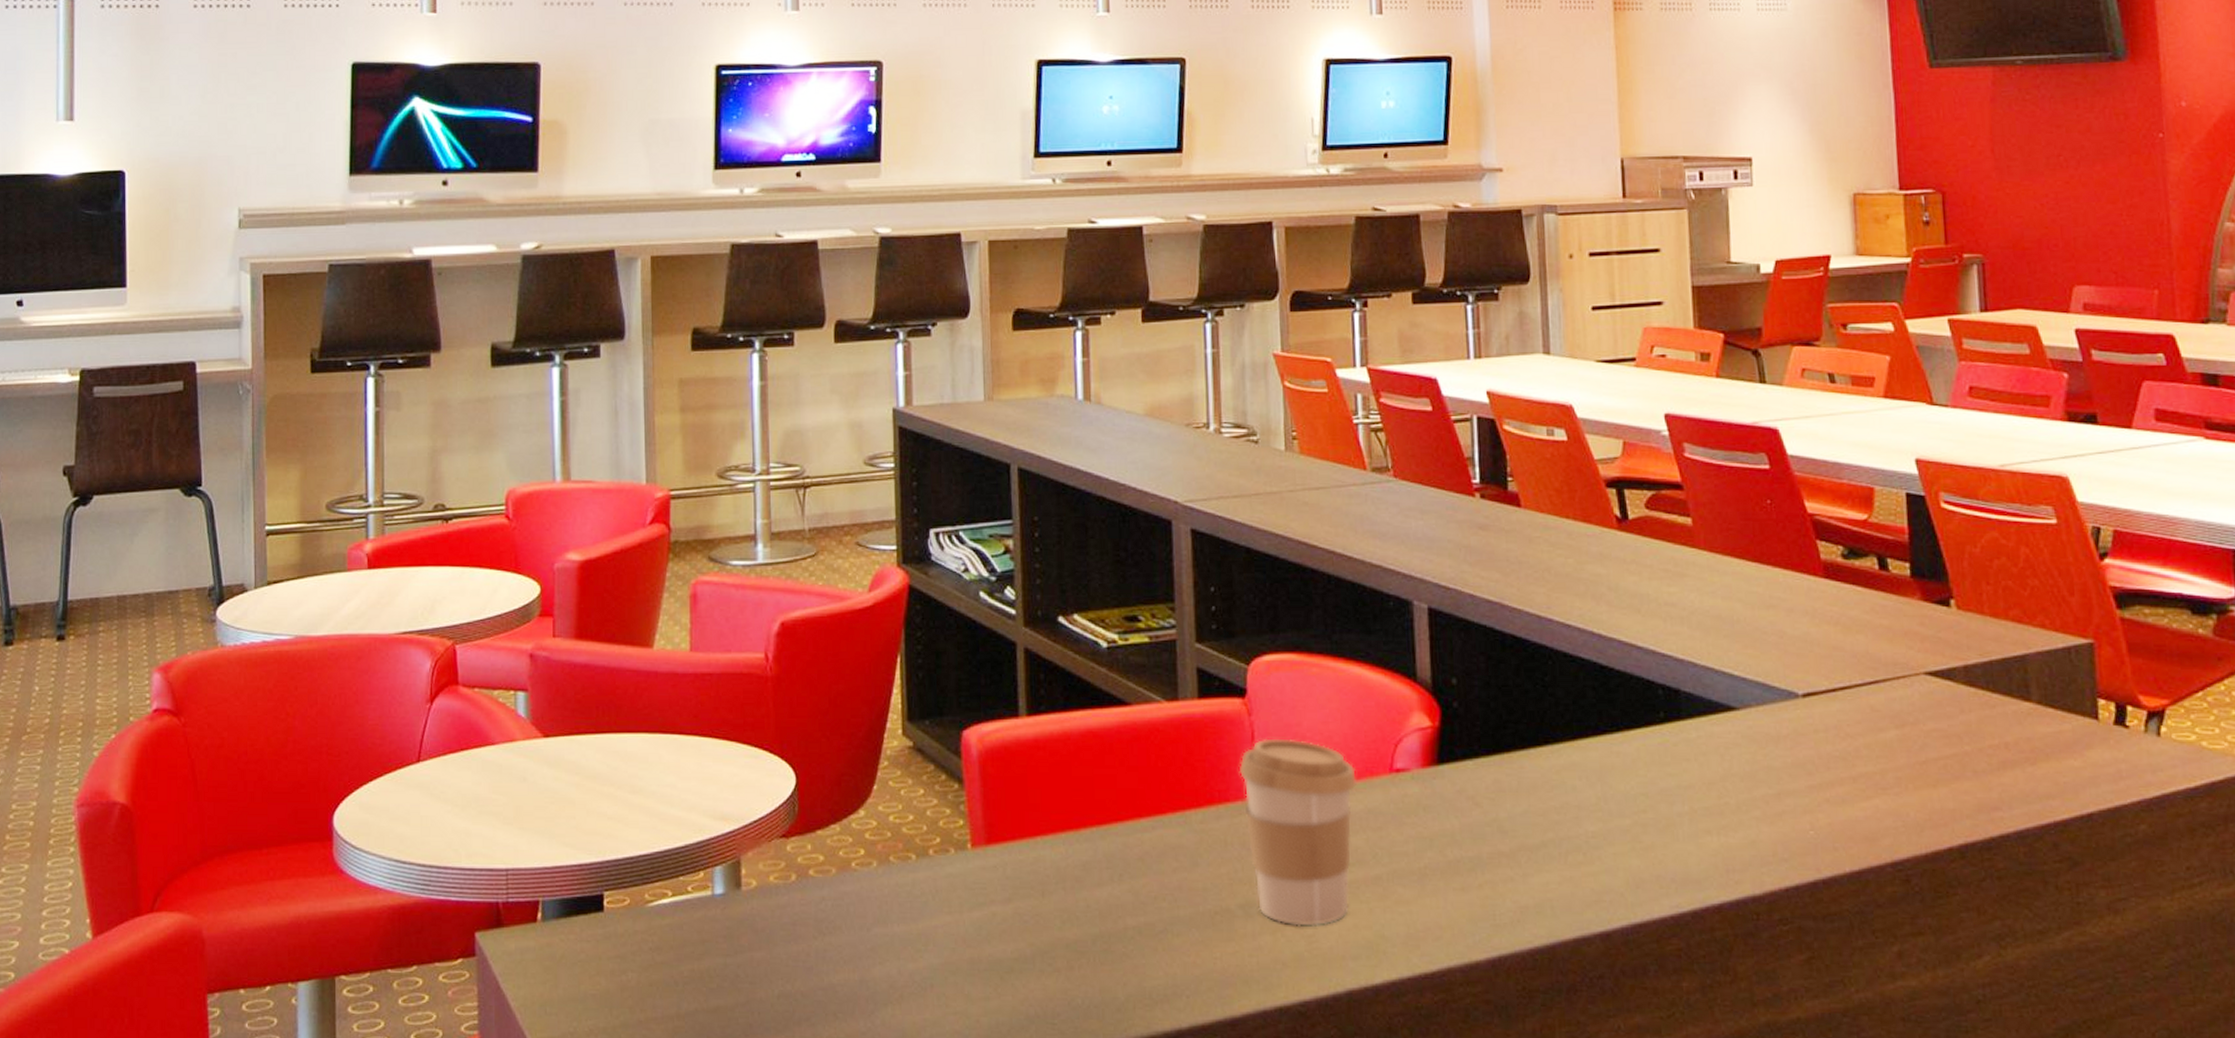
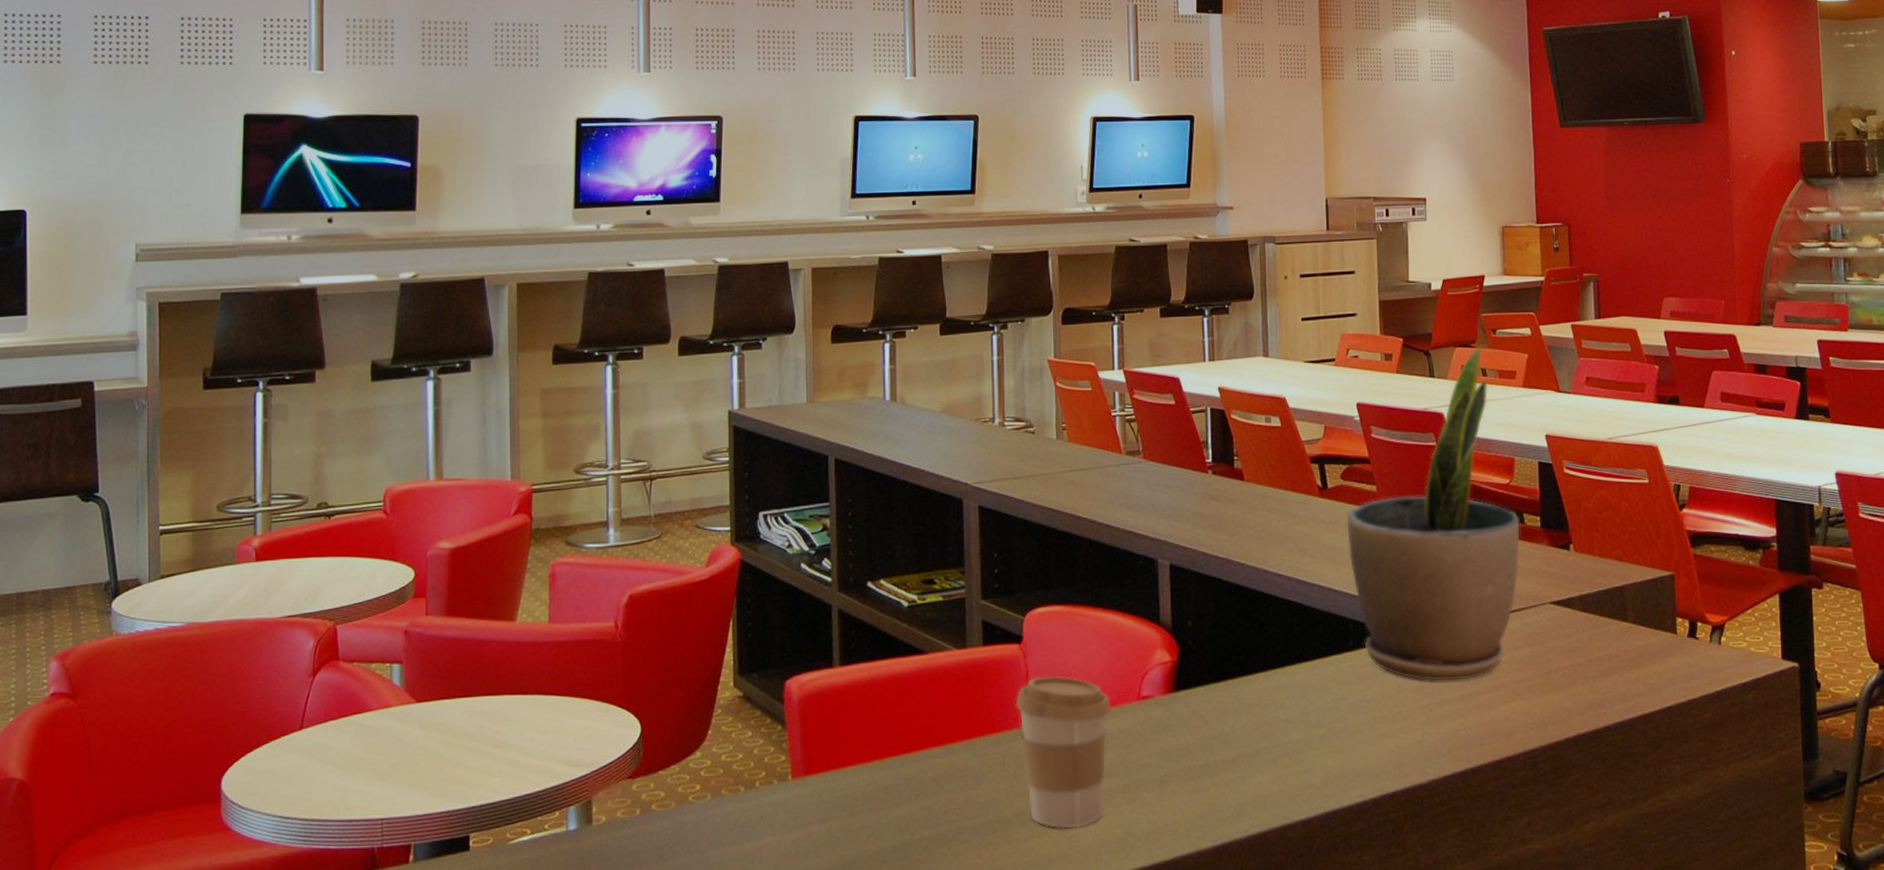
potted plant: none [1653,346,1883,767] -> present [1346,347,1520,681]

